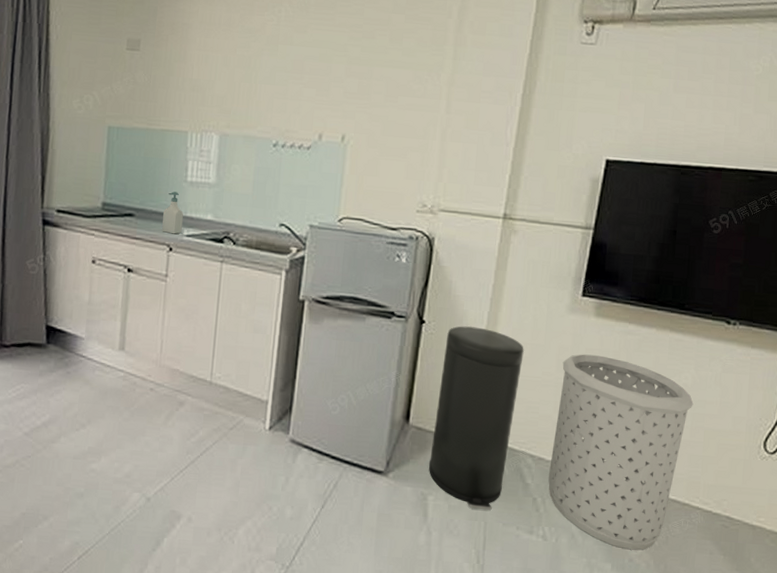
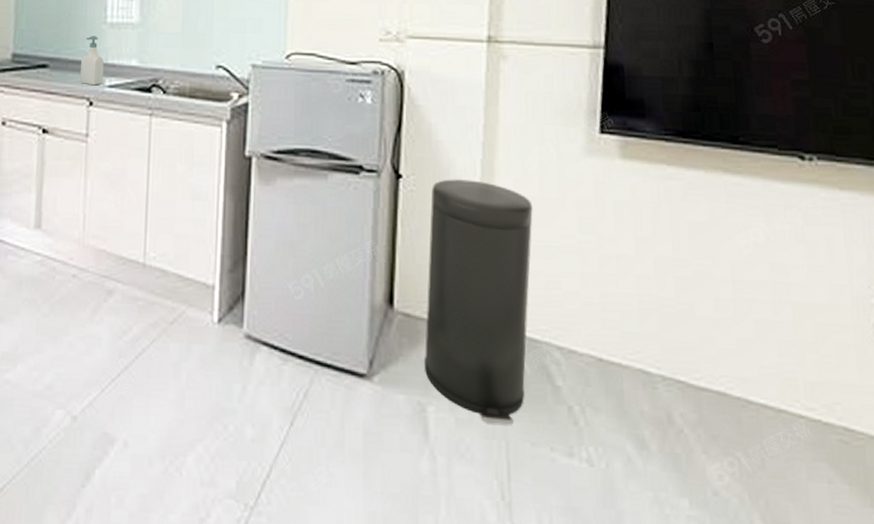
laundry basket: present [548,354,694,550] -> none [585,208,771,479]

